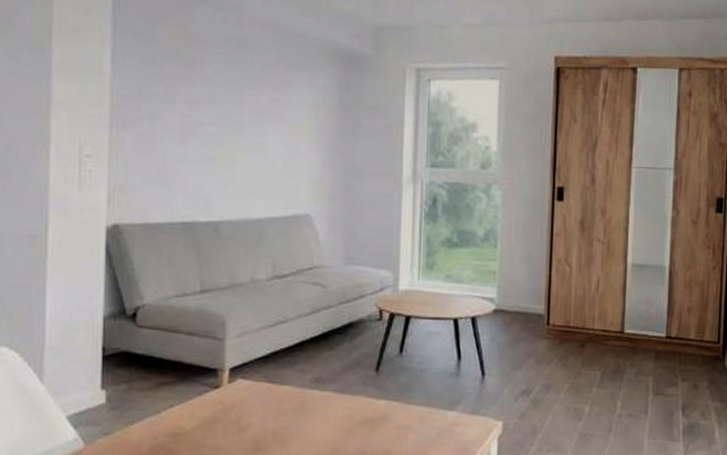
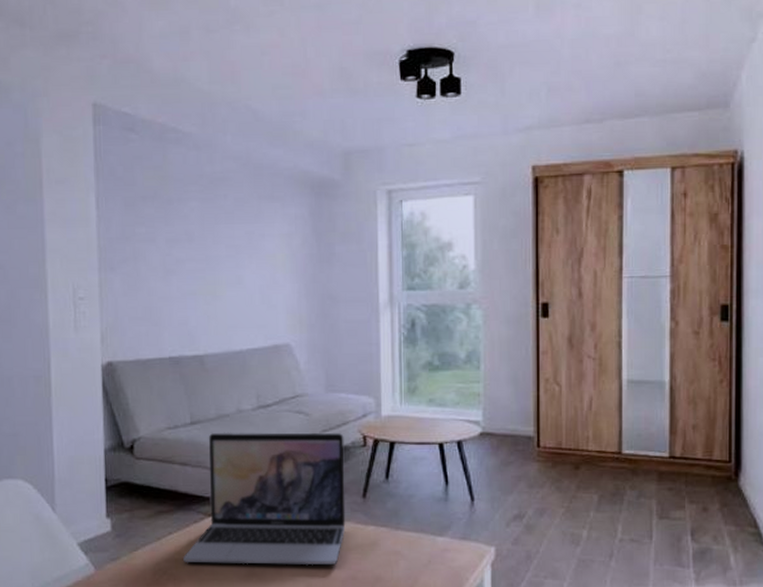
laptop: none [184,301,360,440] -> present [183,432,346,566]

